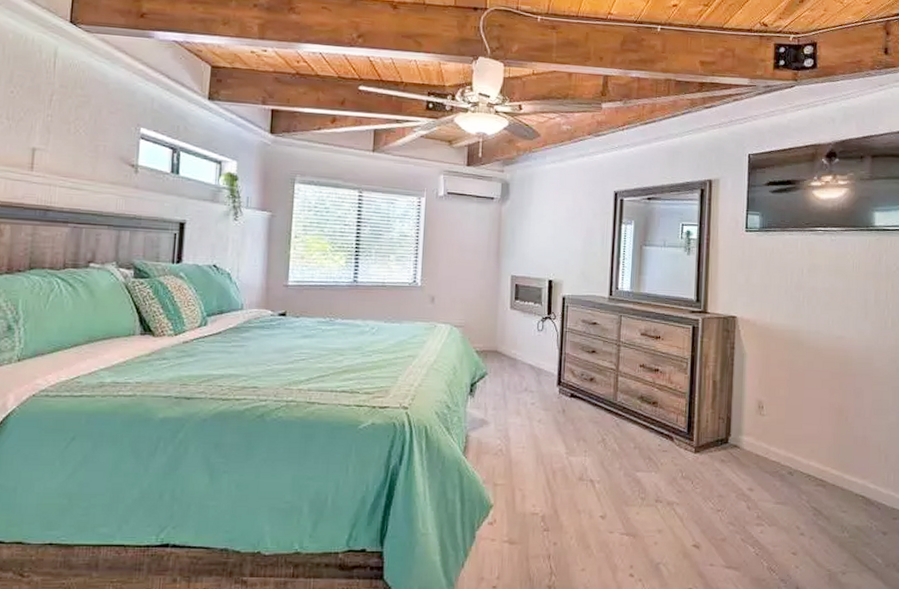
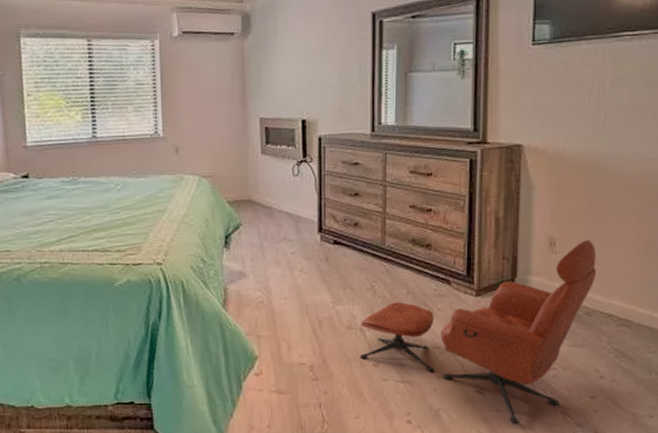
armchair: none [589,405,798,580] -> present [360,240,597,425]

